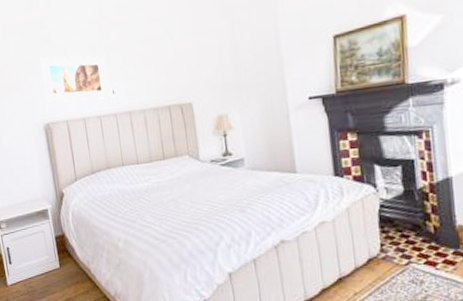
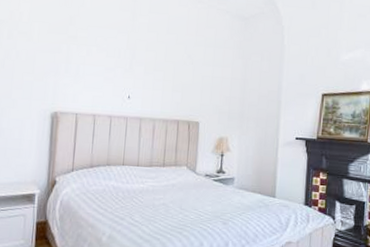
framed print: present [39,56,111,103] -> none [59,49,127,101]

